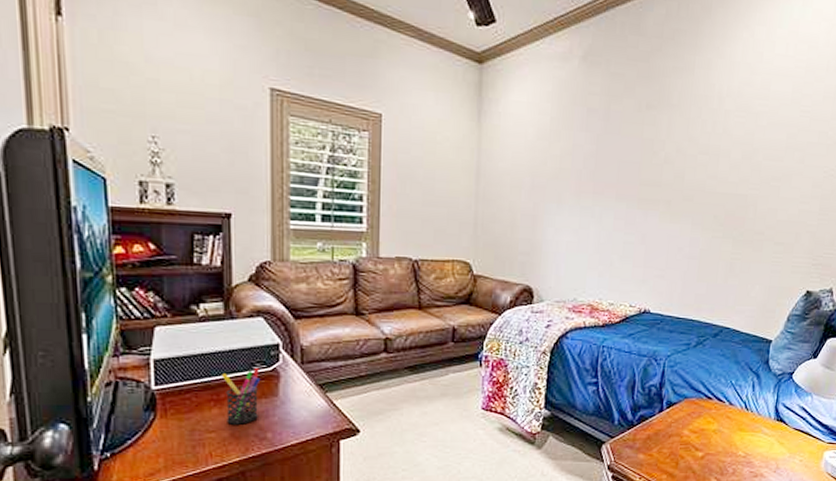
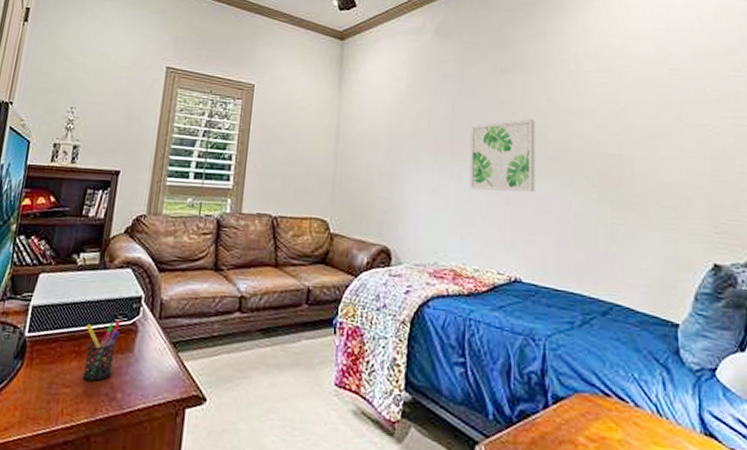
wall art: none [609,158,675,232] -> present [469,118,535,193]

